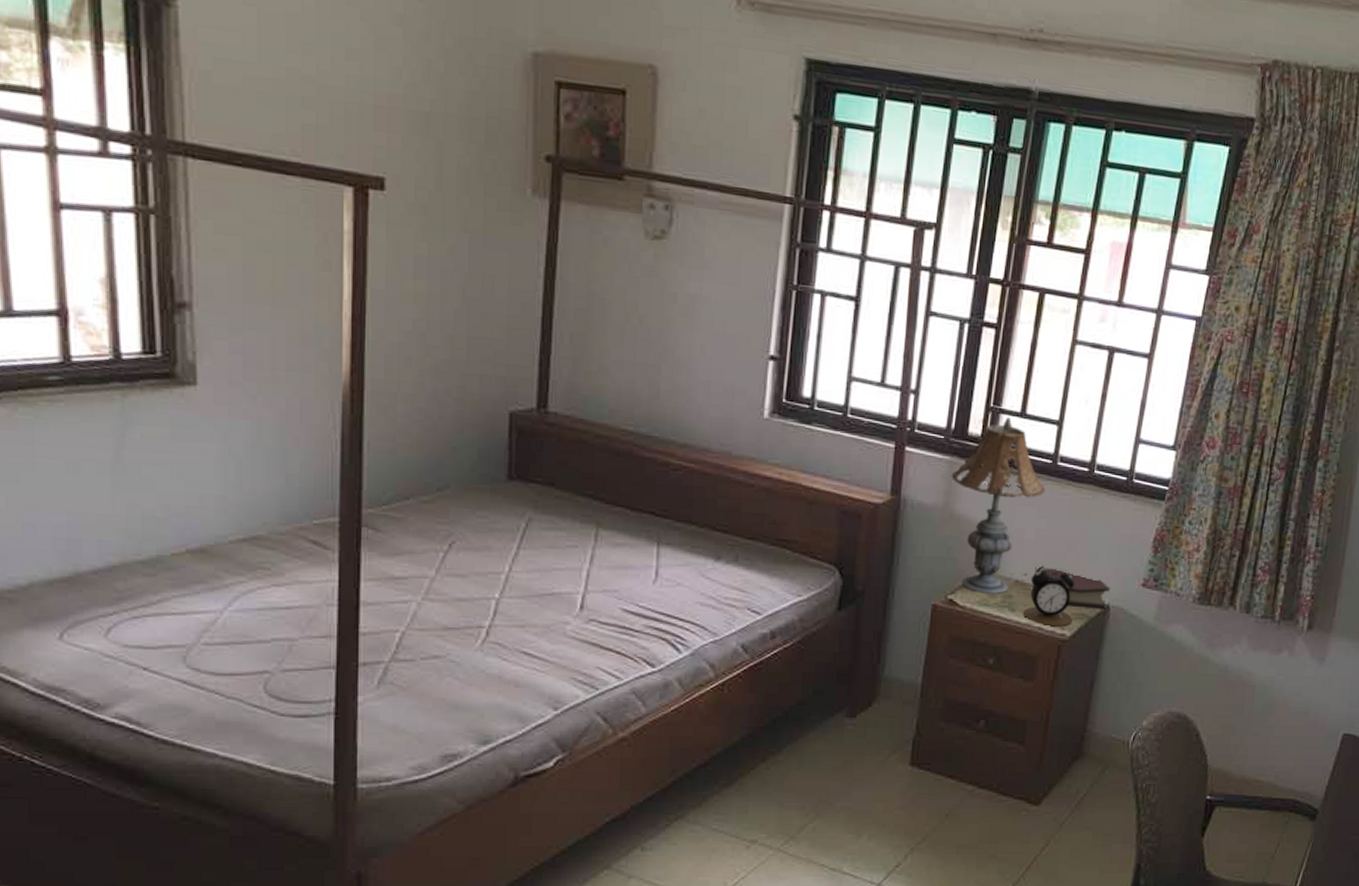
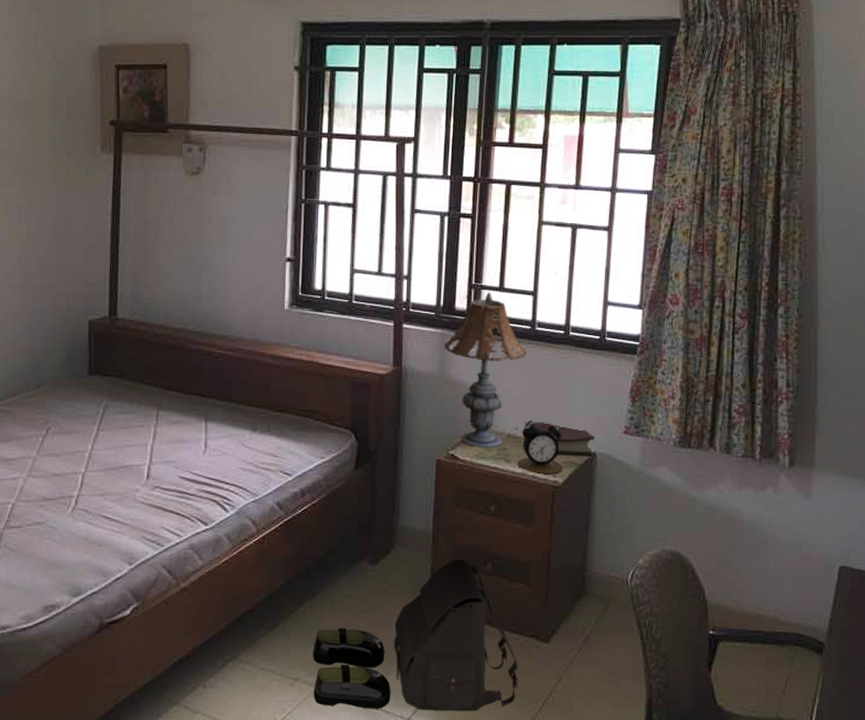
slippers: none [773,785,862,874] -> present [313,627,391,709]
satchel: none [867,714,1004,877] -> present [393,558,518,712]

